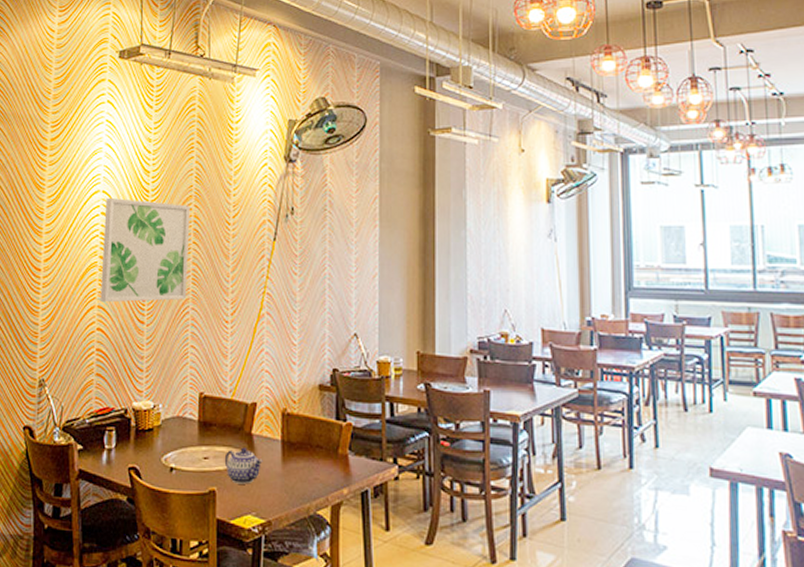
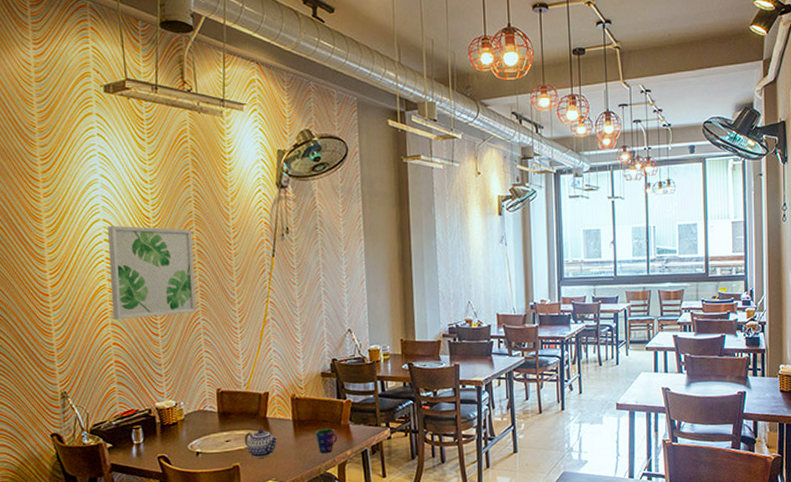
cup: none [307,456,333,488] -> present [315,428,338,453]

